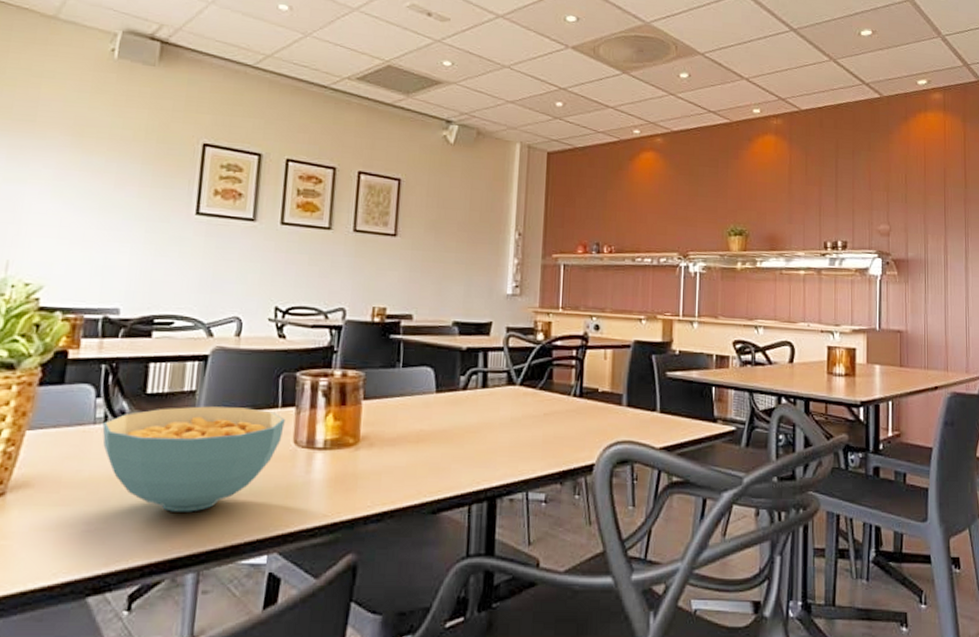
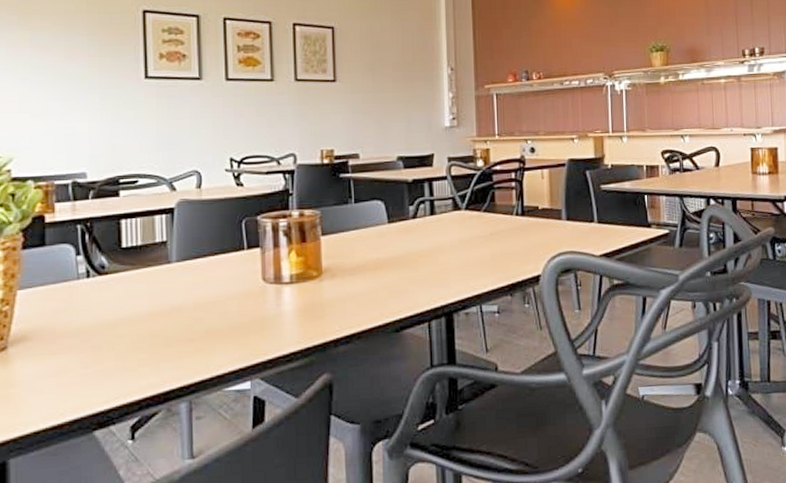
cereal bowl: present [102,406,285,512] -> none [86,252,252,351]

